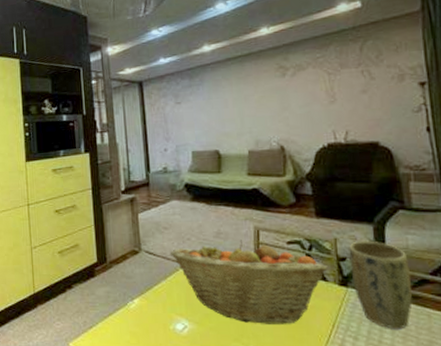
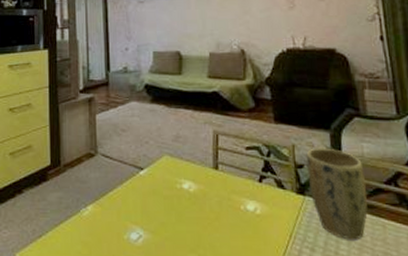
fruit basket: present [170,240,328,324] -> none [127,144,286,234]

